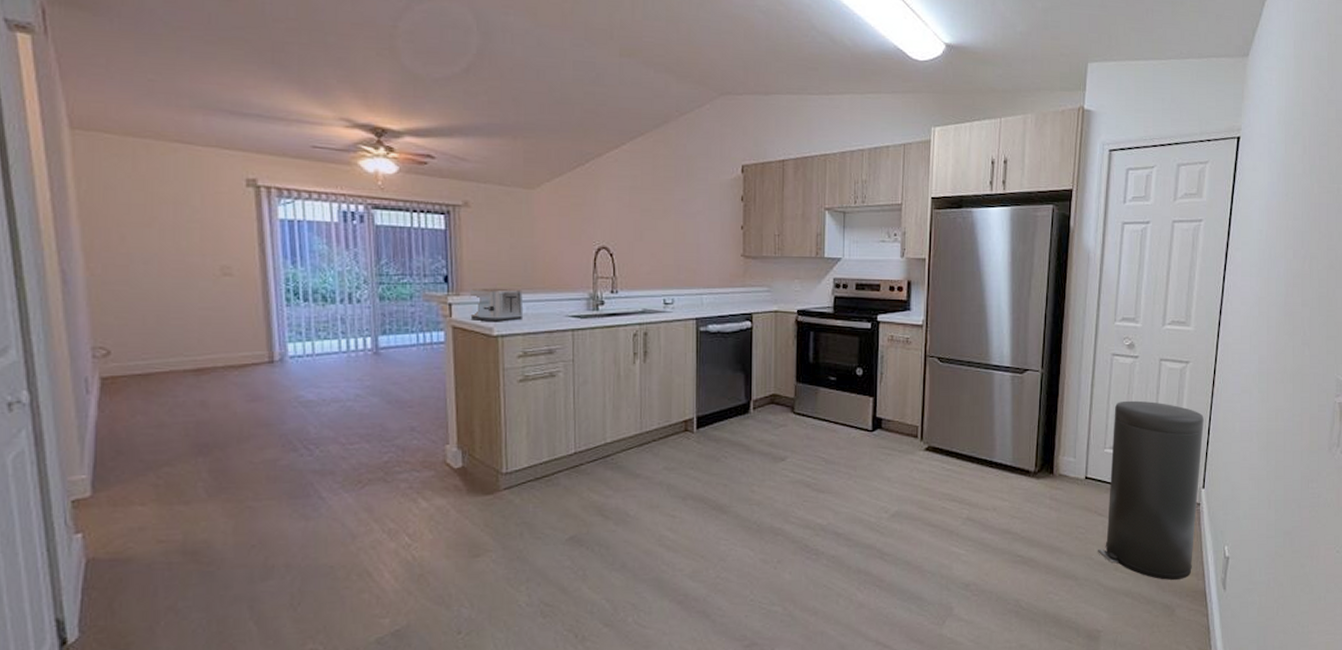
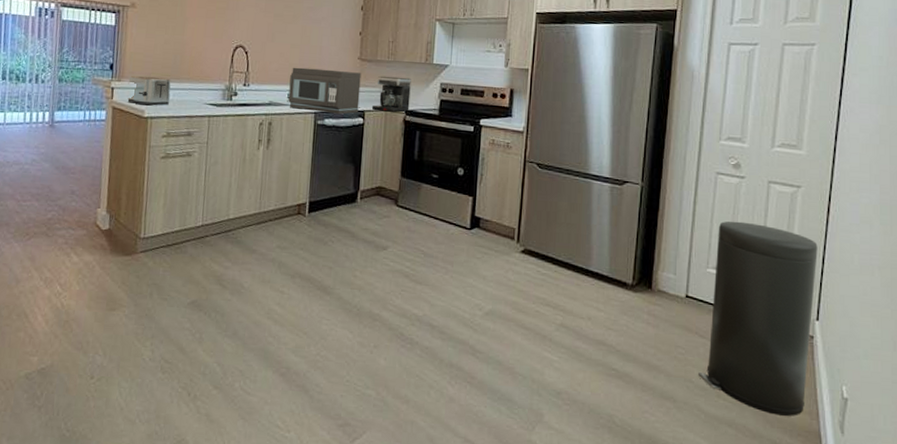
microwave: none [664,268,746,319] -> present [288,67,361,115]
coffee maker: none [759,273,802,314] -> present [371,75,411,113]

